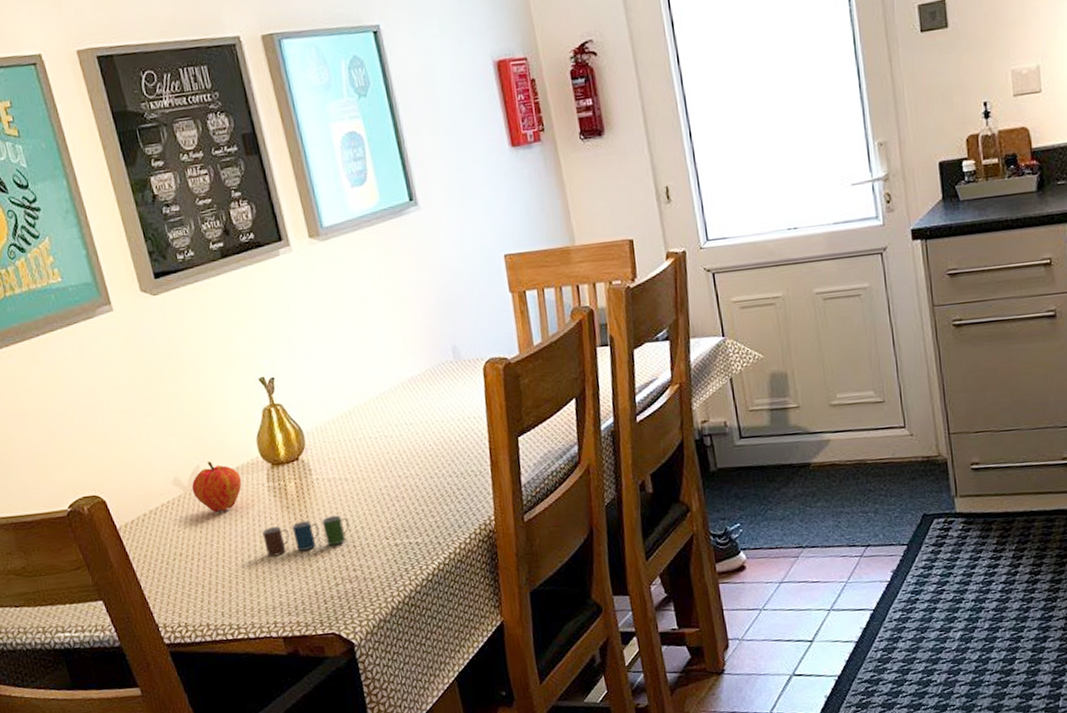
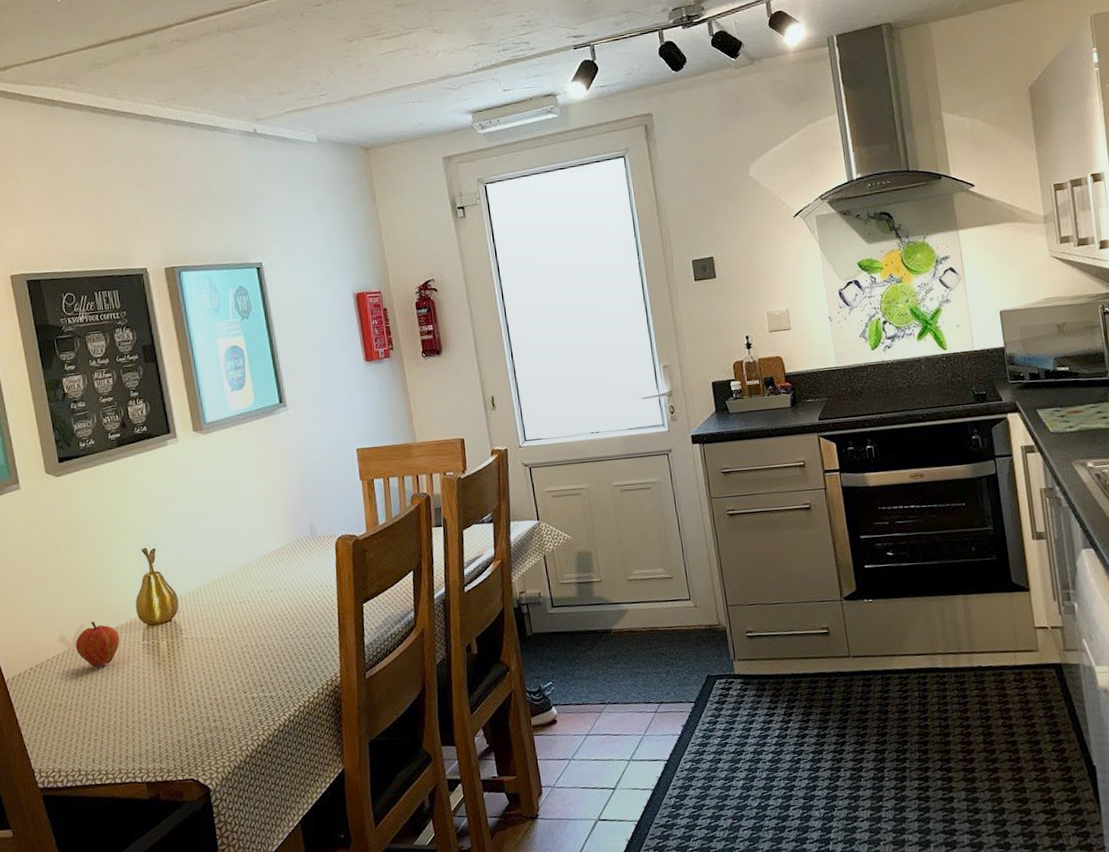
cup: present [262,515,350,557] -> none [135,670,213,708]

